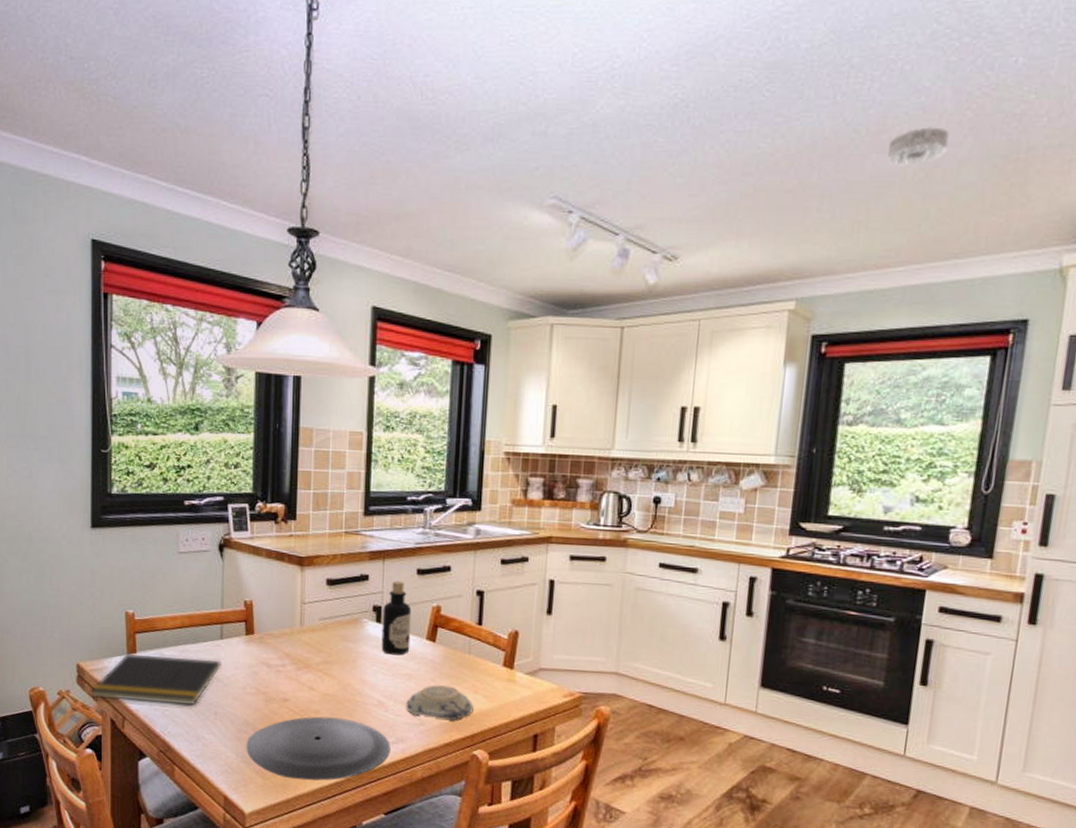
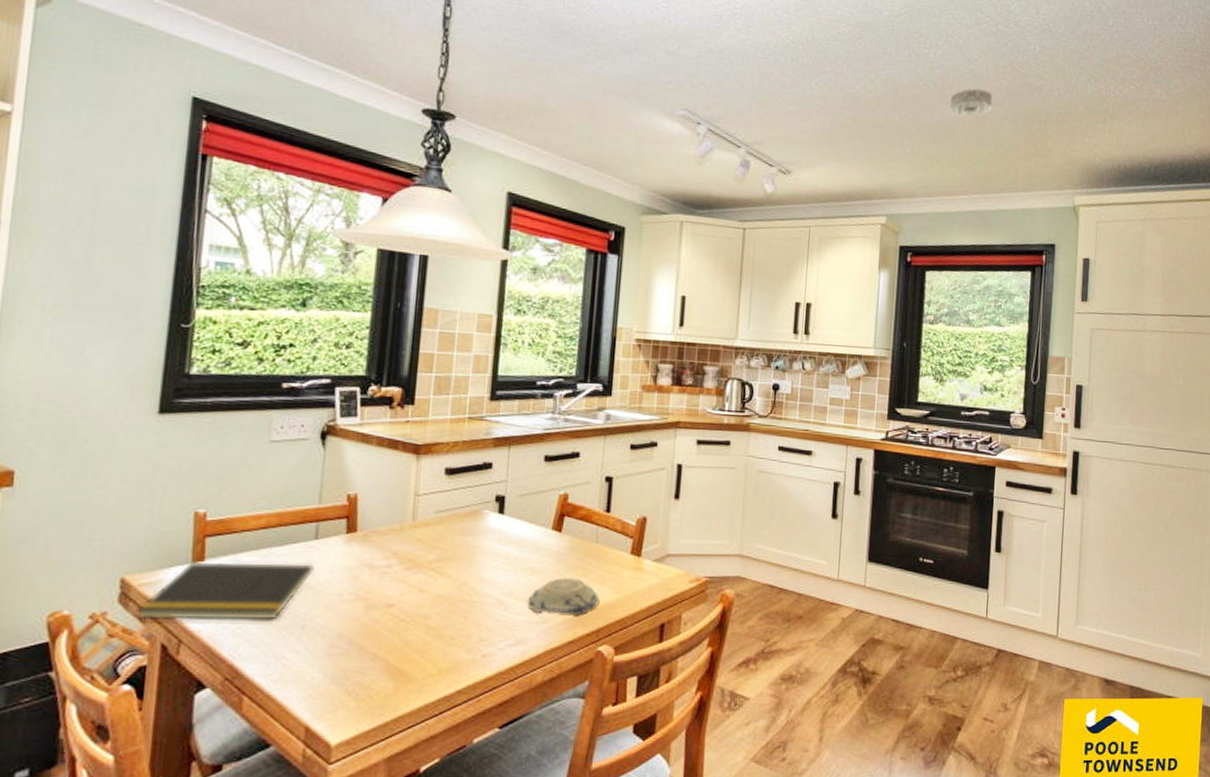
plate: present [246,716,391,781] -> none [337,622,509,698]
bottle: present [381,580,412,655] -> none [503,468,538,548]

